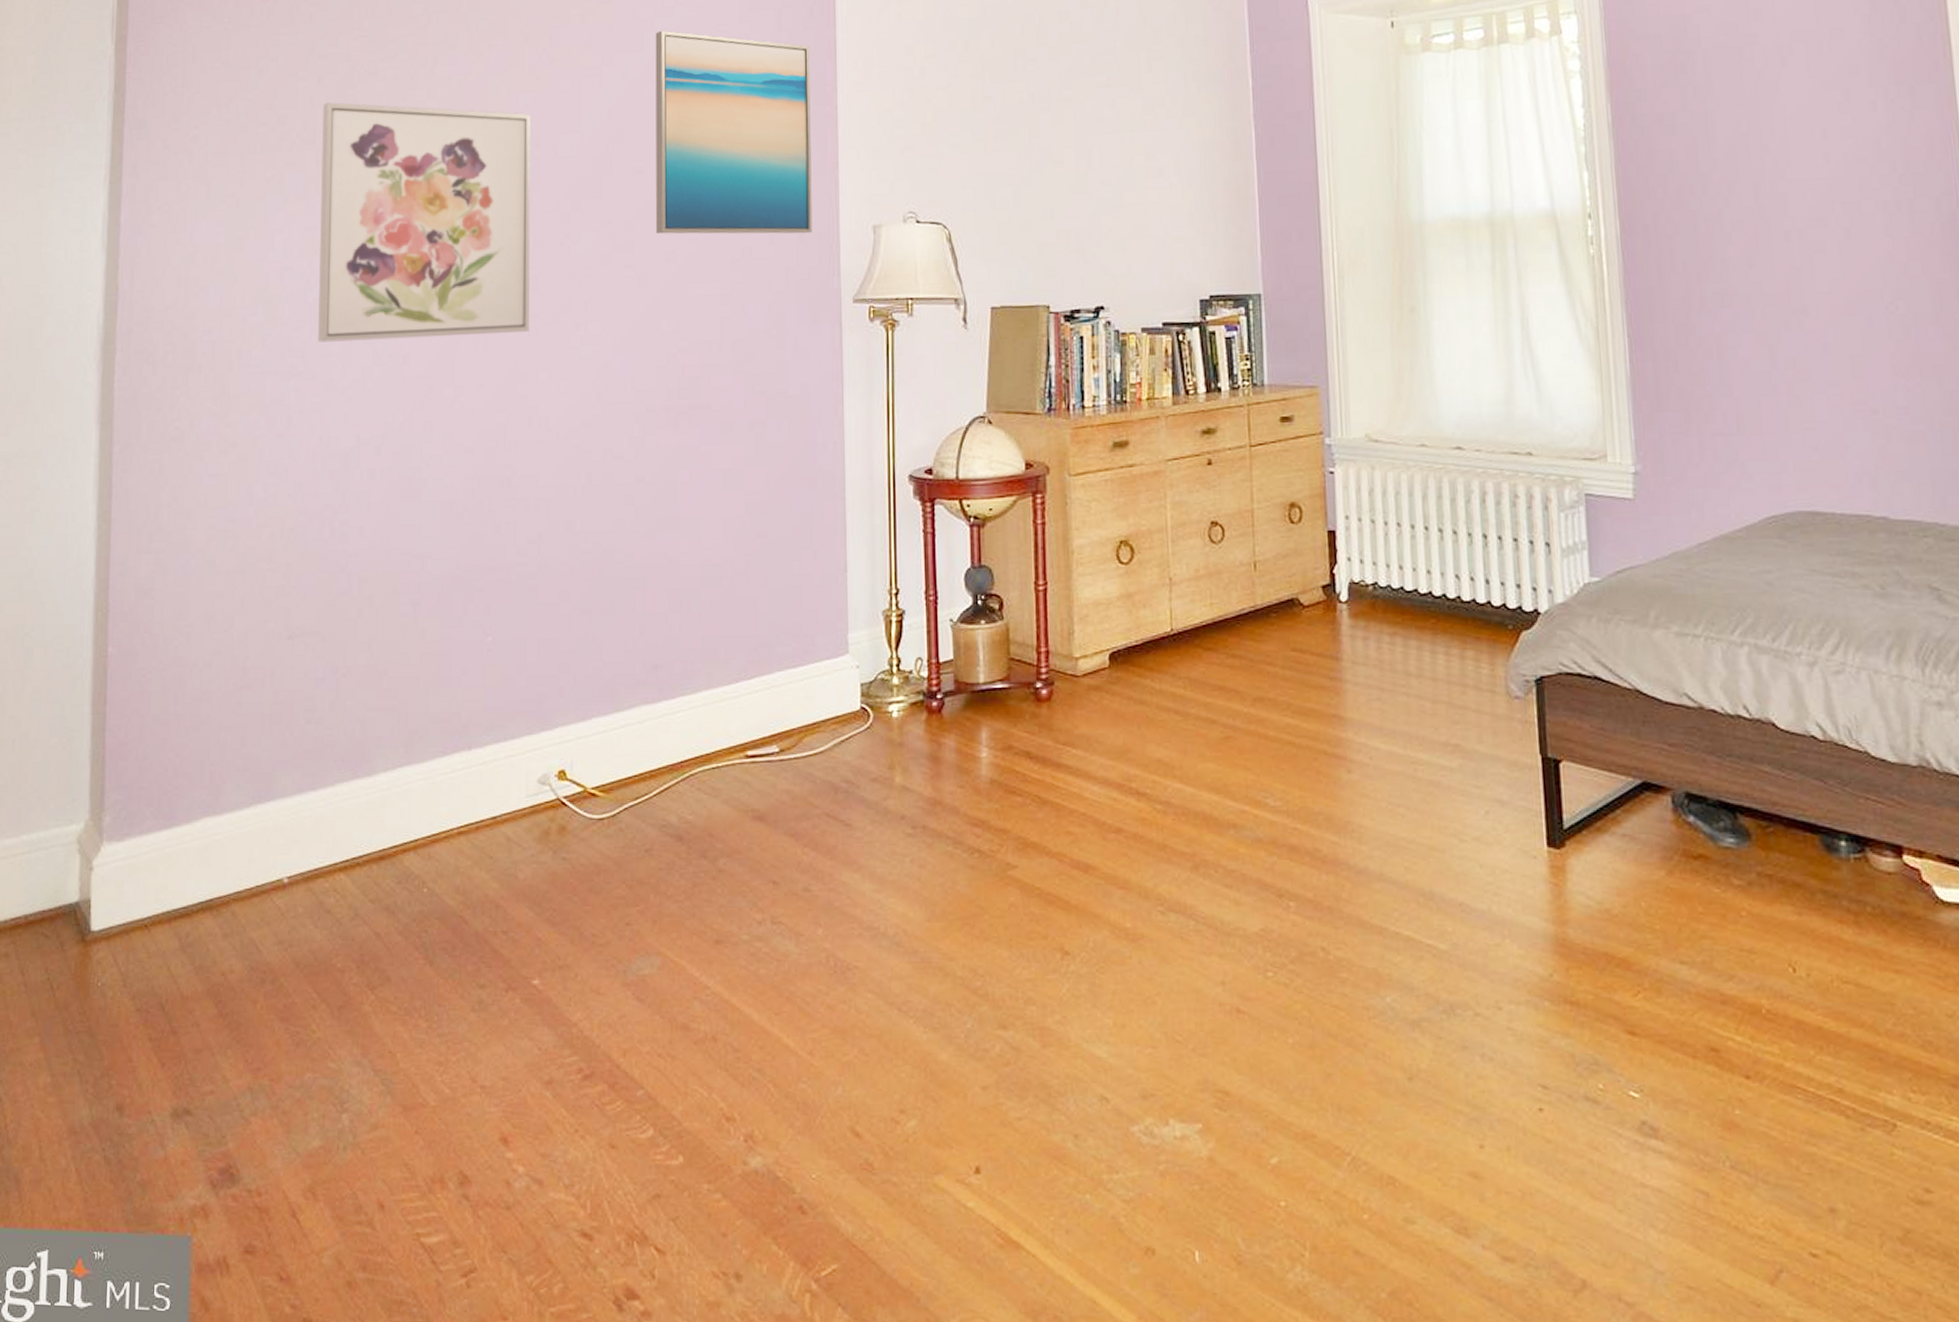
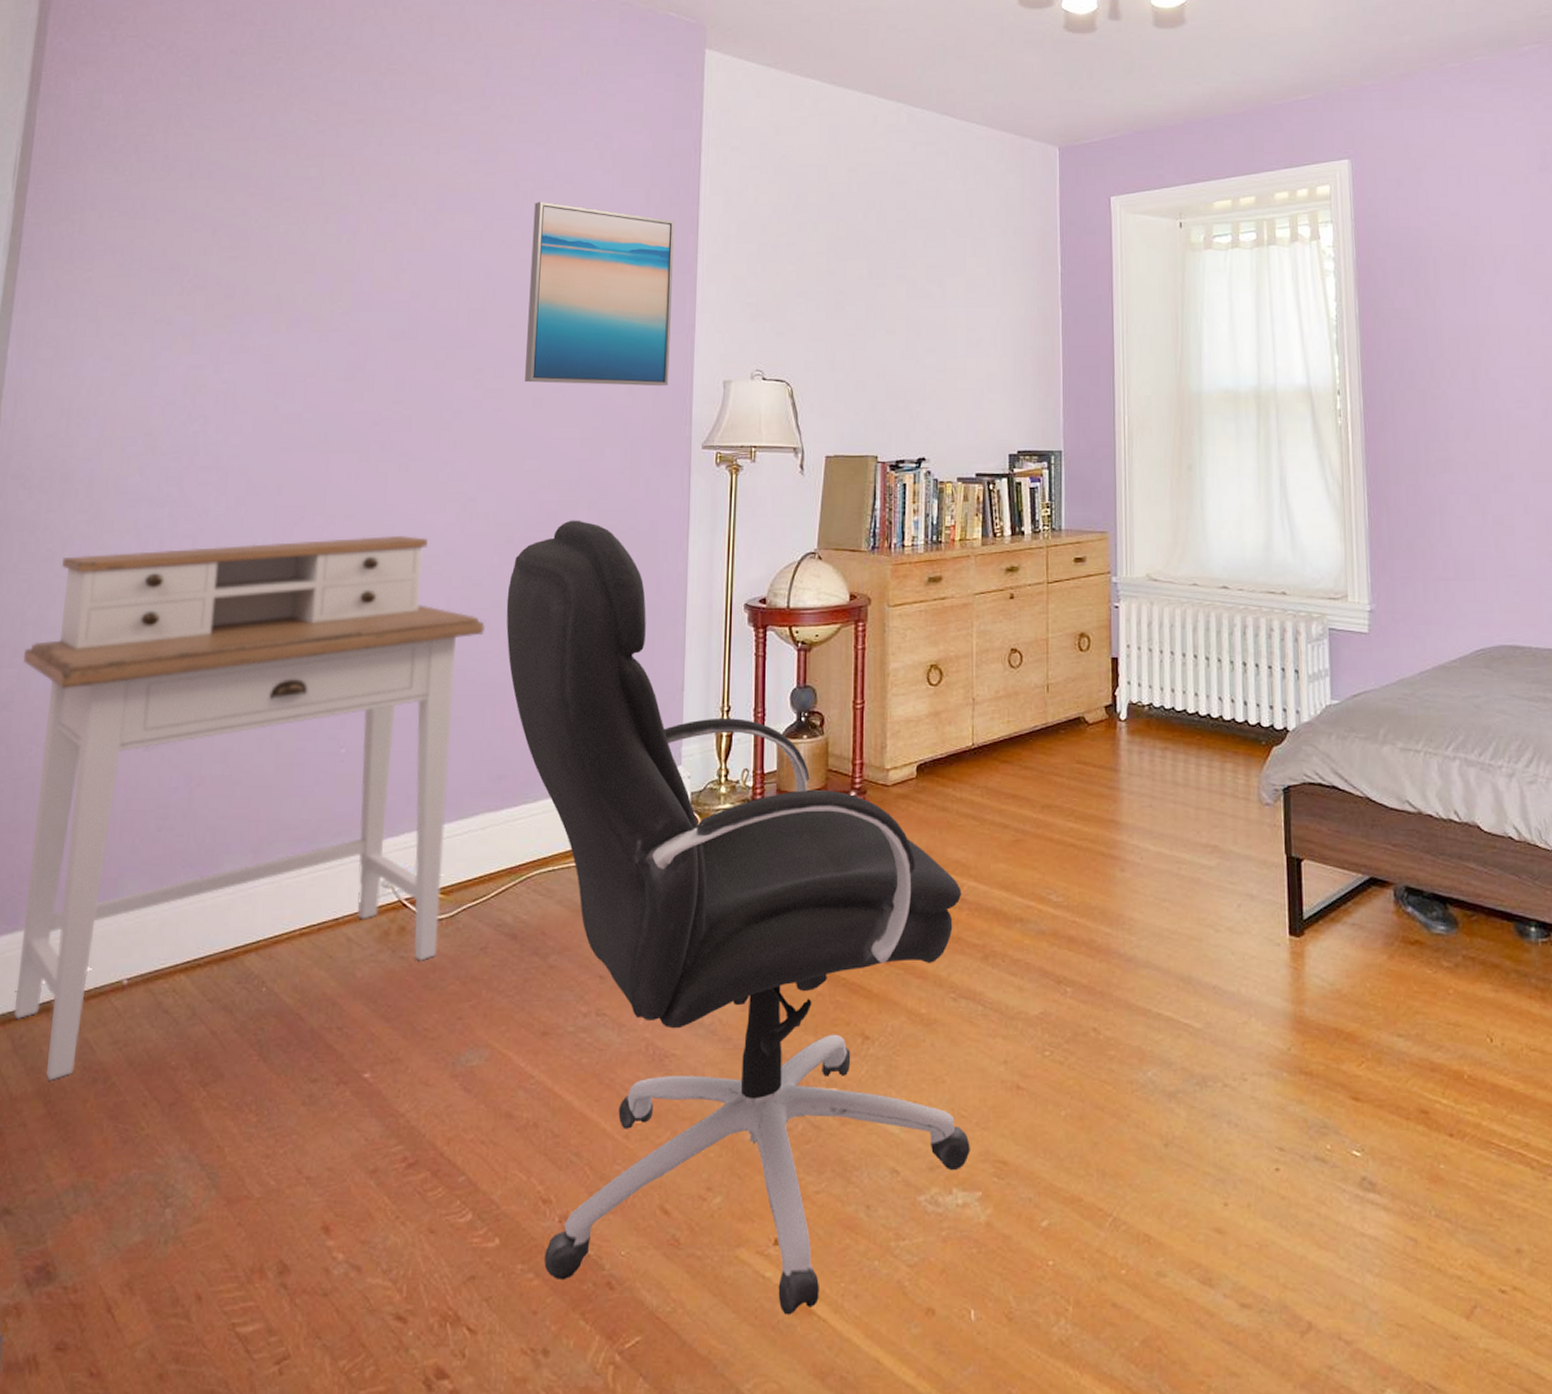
desk: none [160,406,629,980] -> present [13,536,485,1081]
wall art: present [318,102,531,342] -> none [195,252,415,472]
office chair: none [651,385,1187,1249] -> present [506,520,970,1316]

